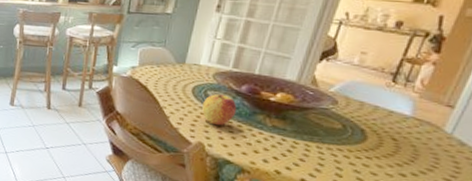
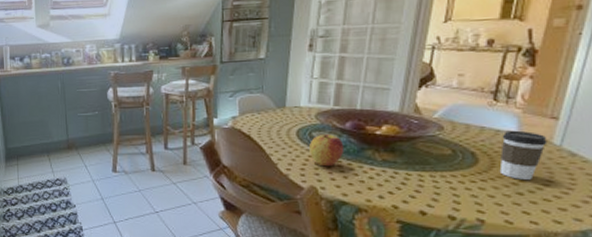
coffee cup: none [386,112,440,163] -> present [499,130,547,180]

